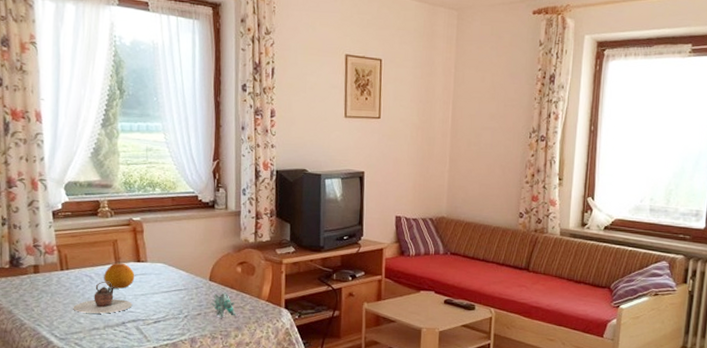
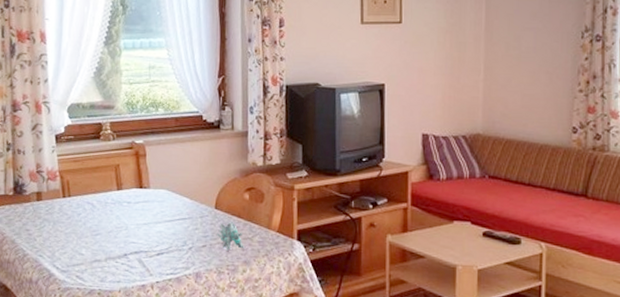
teapot: present [73,281,133,314] -> none [75,209,135,245]
fruit: present [104,262,135,289] -> none [106,189,137,217]

